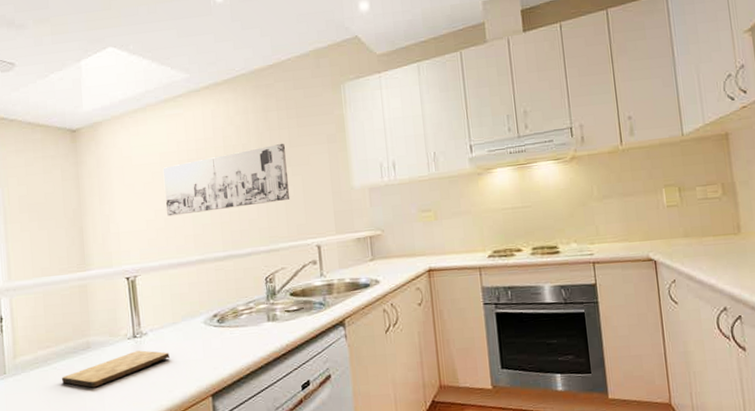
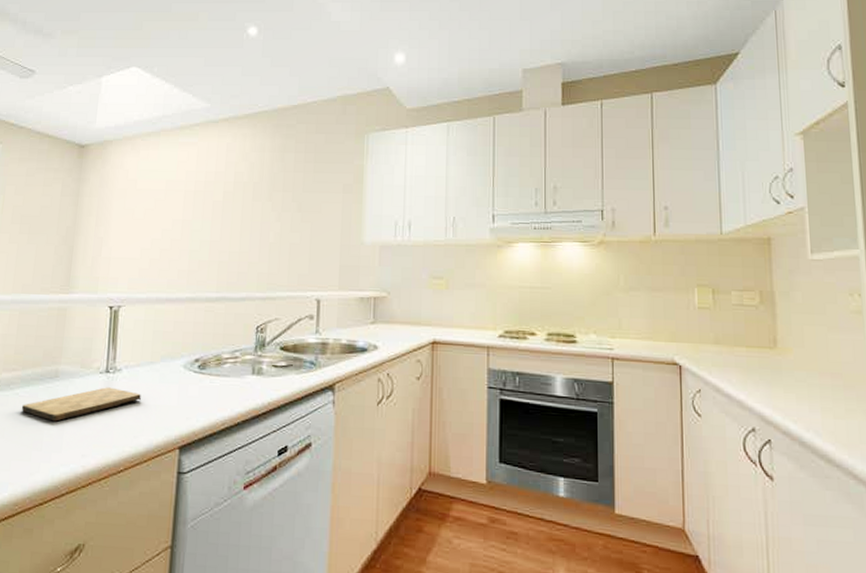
wall art: present [163,143,290,217] -> none [164,186,298,248]

